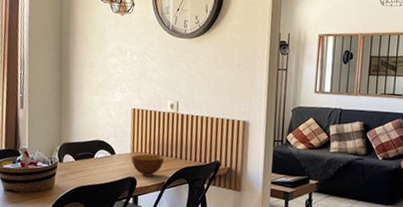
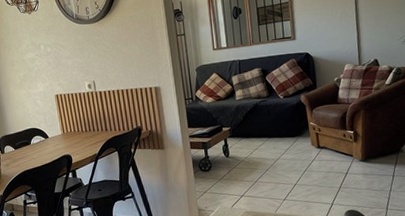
bowl: present [131,154,164,177] -> none [64,131,92,152]

